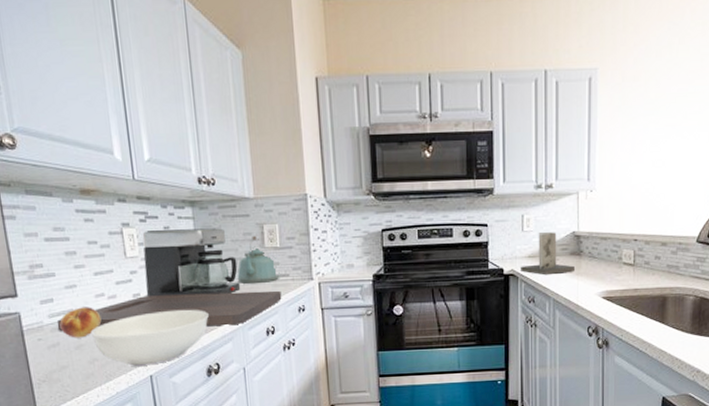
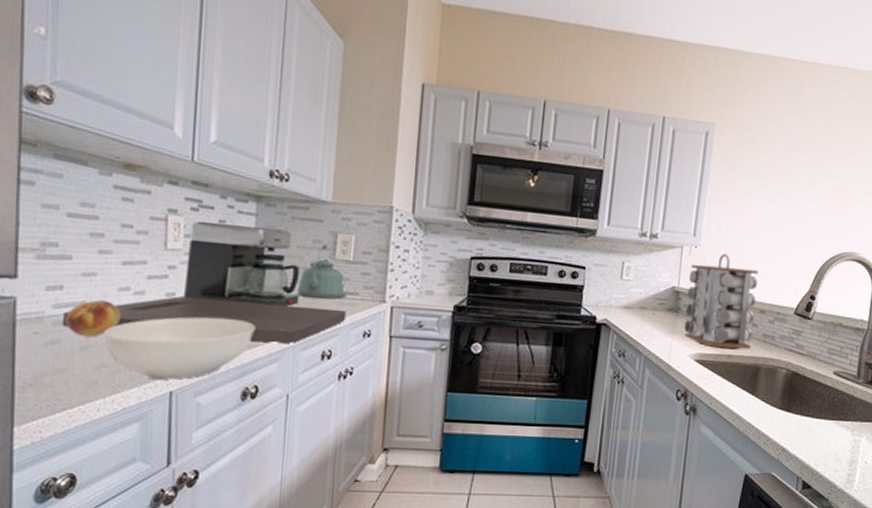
paper towel roll: present [519,232,576,276] -> none [613,283,672,330]
spice rack: none [587,194,657,284] -> present [684,254,759,350]

